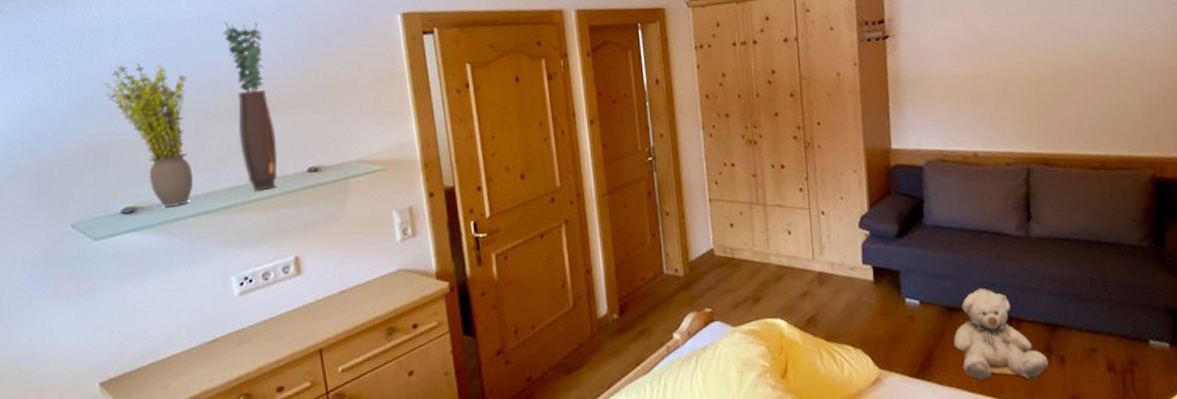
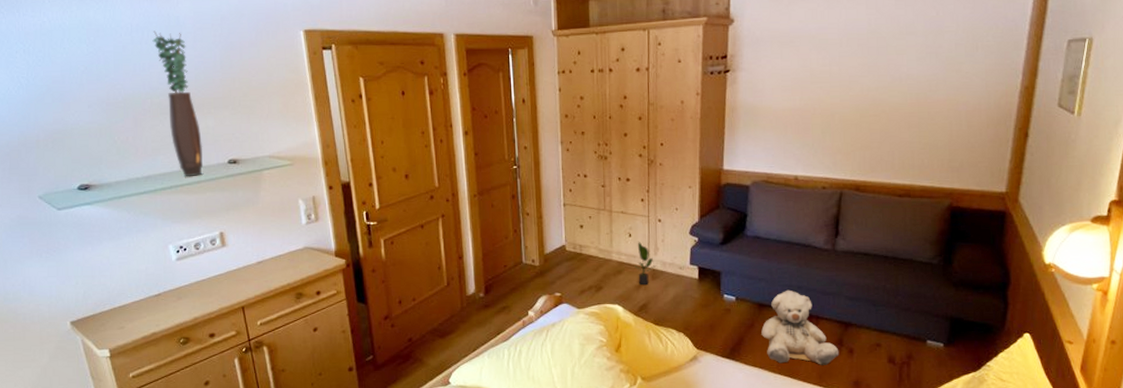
potted plant: present [104,63,193,208] -> none [56,64,134,186]
potted plant: none [795,239,823,292] -> present [633,241,657,285]

